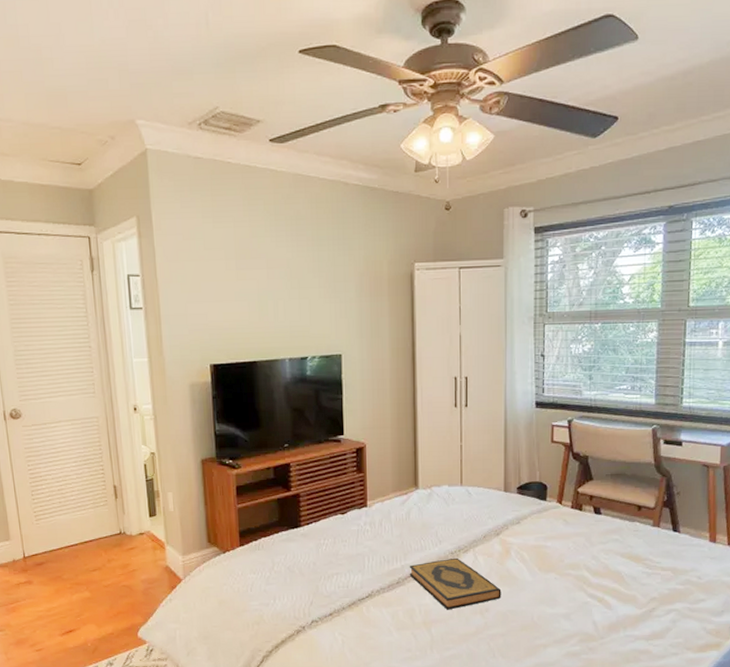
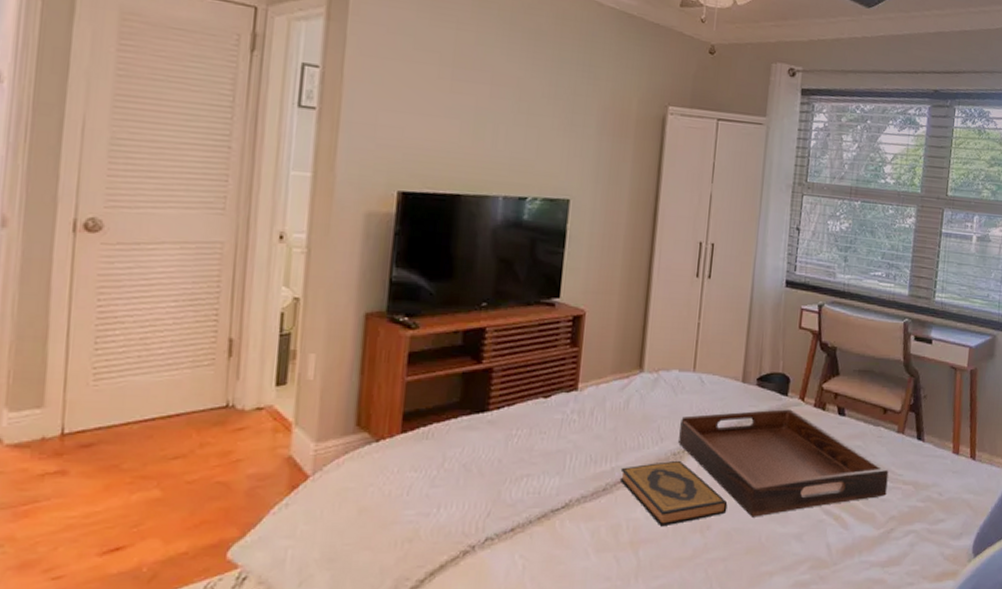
serving tray: none [454,512,647,601] -> present [679,409,889,517]

